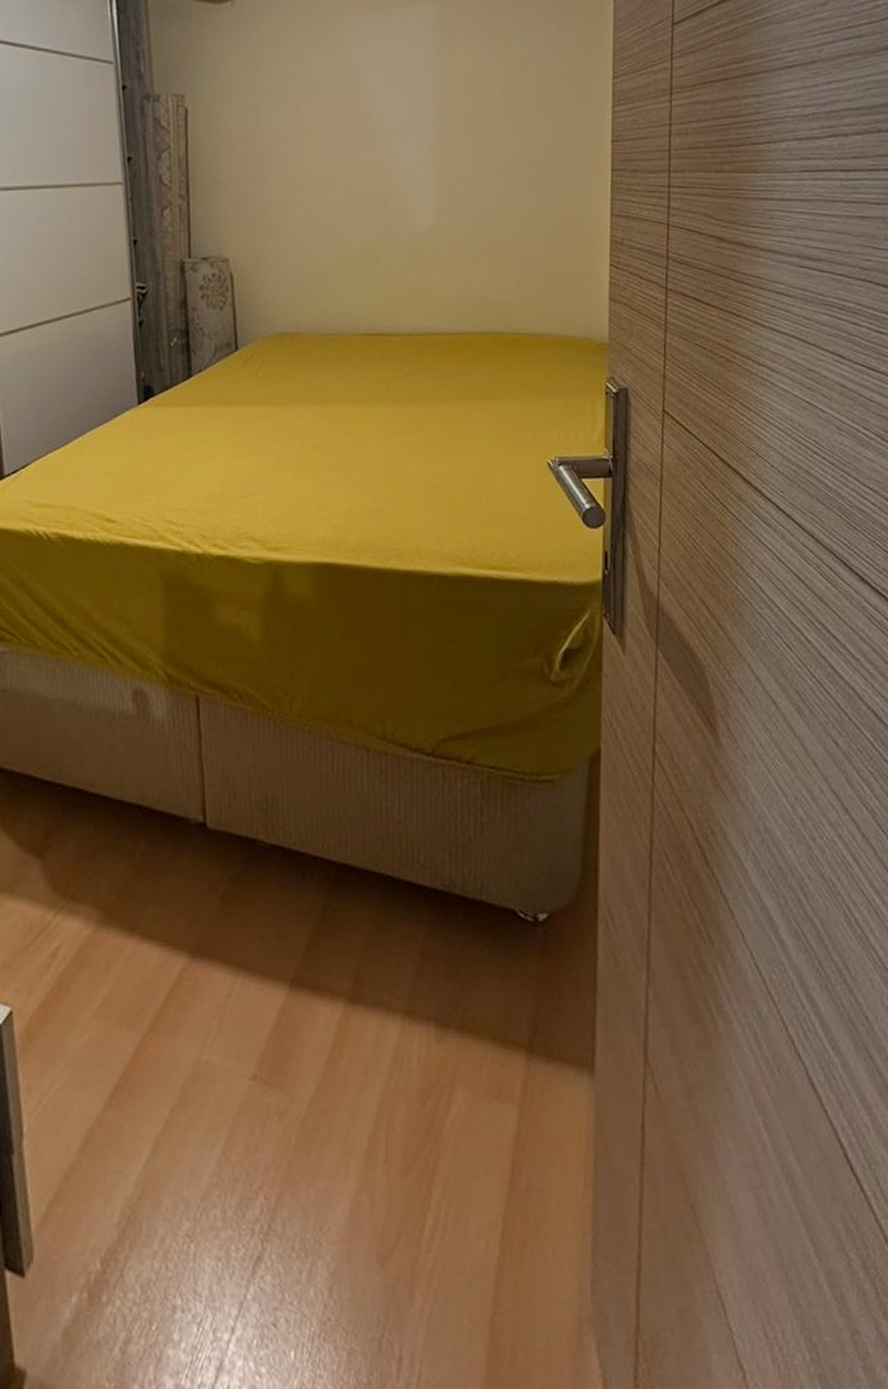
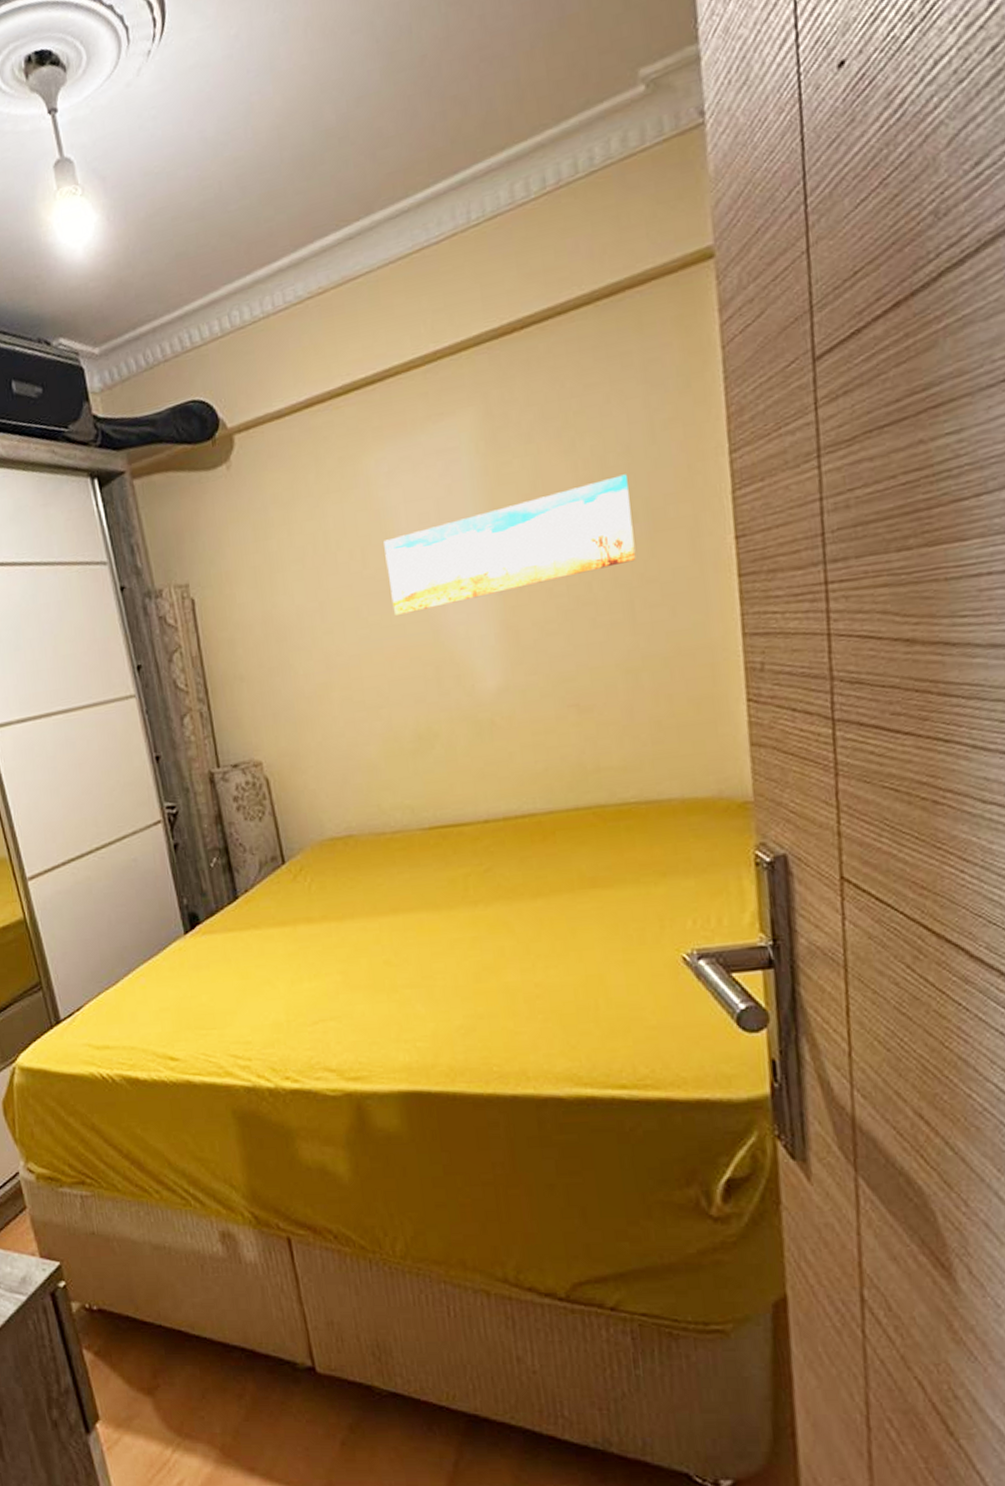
wall art: none [353,78,542,154] -> present [384,474,636,615]

